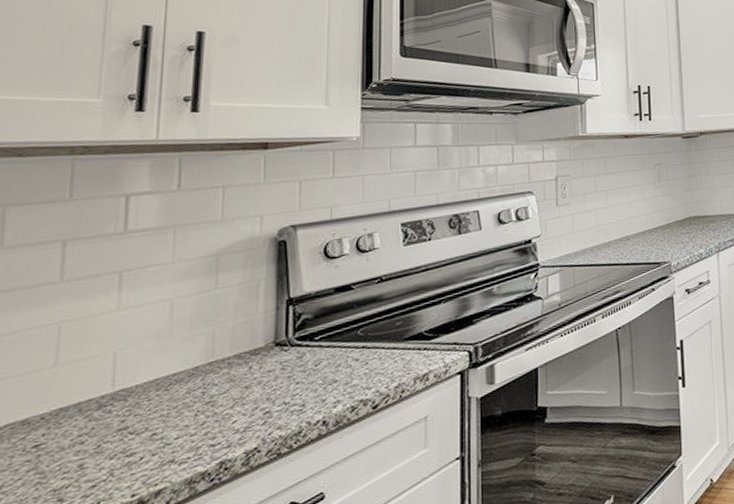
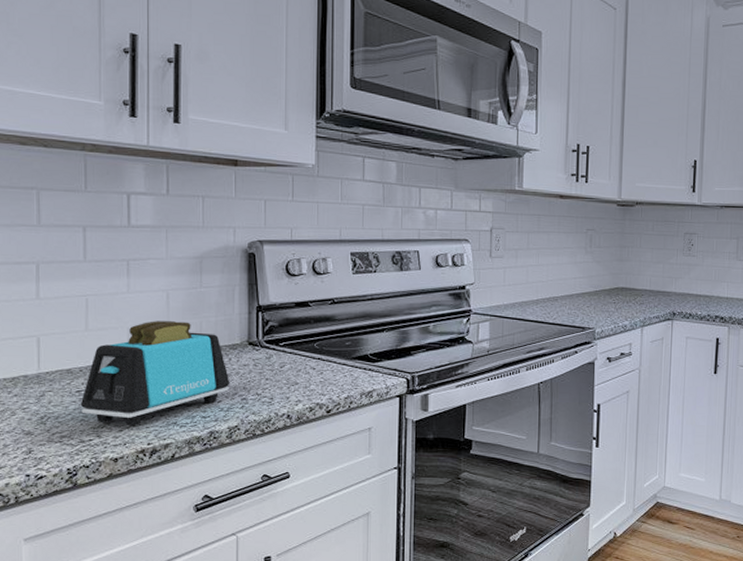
toaster: none [37,332,250,481] -> present [80,321,230,426]

